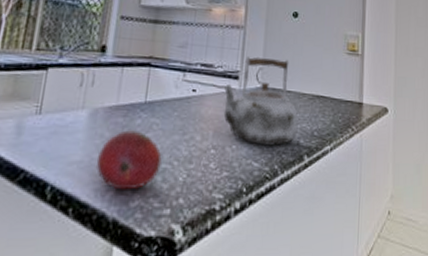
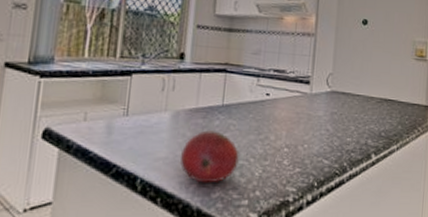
kettle: present [222,56,298,146] -> none [294,62,366,145]

